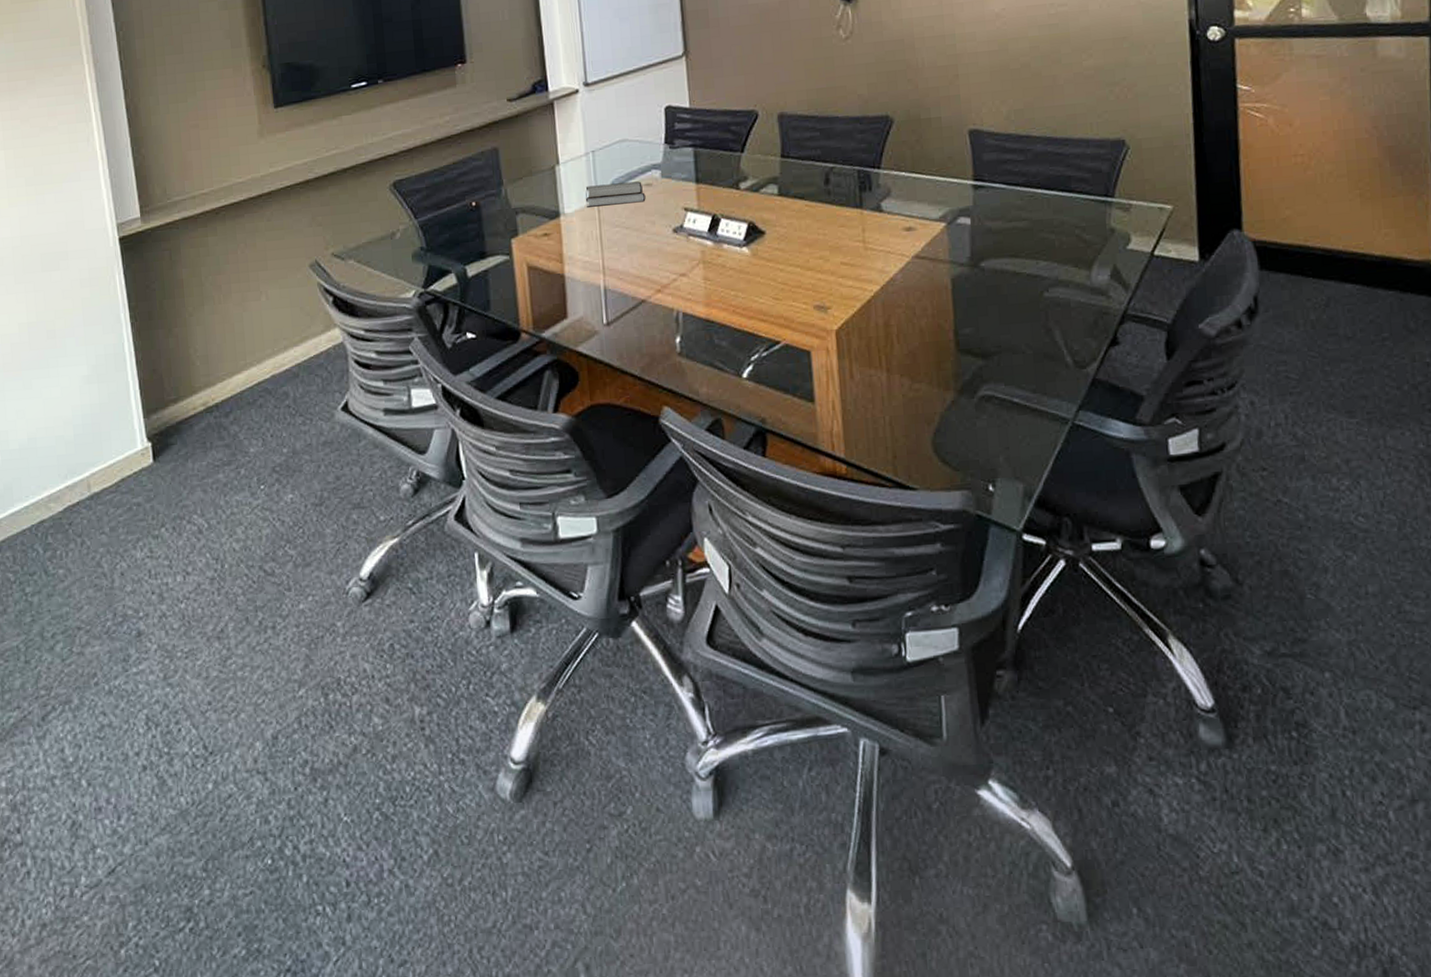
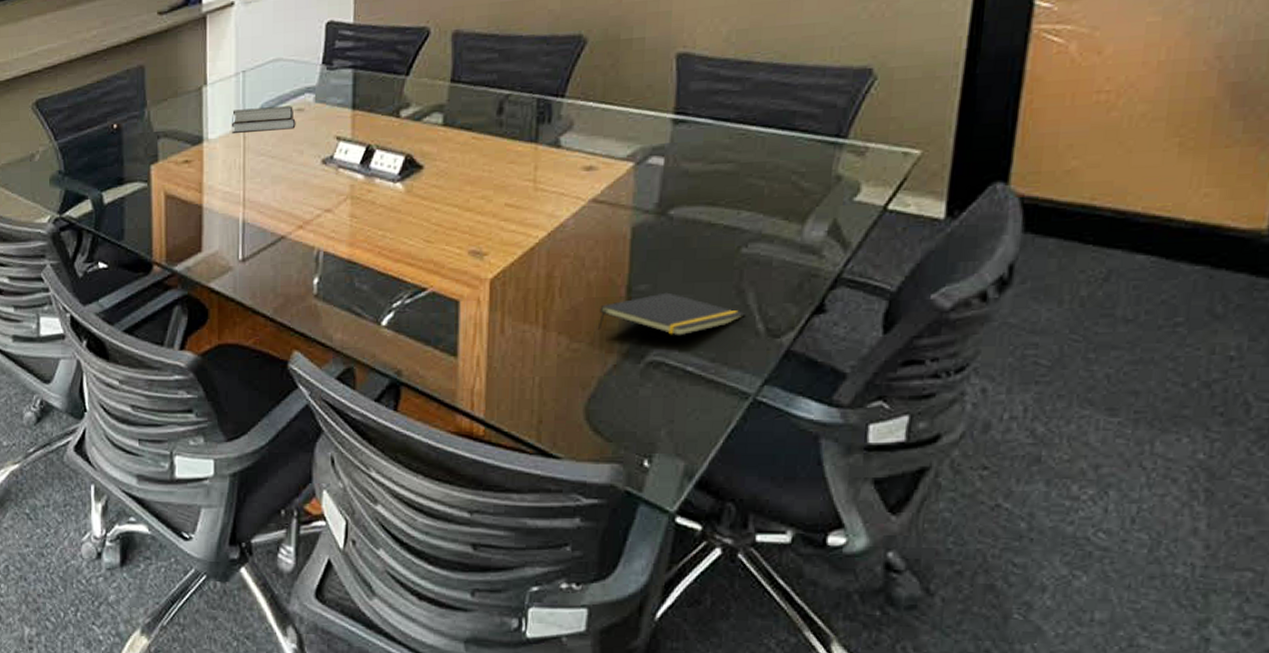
notepad: none [933,334,1055,372] -> present [597,292,745,336]

